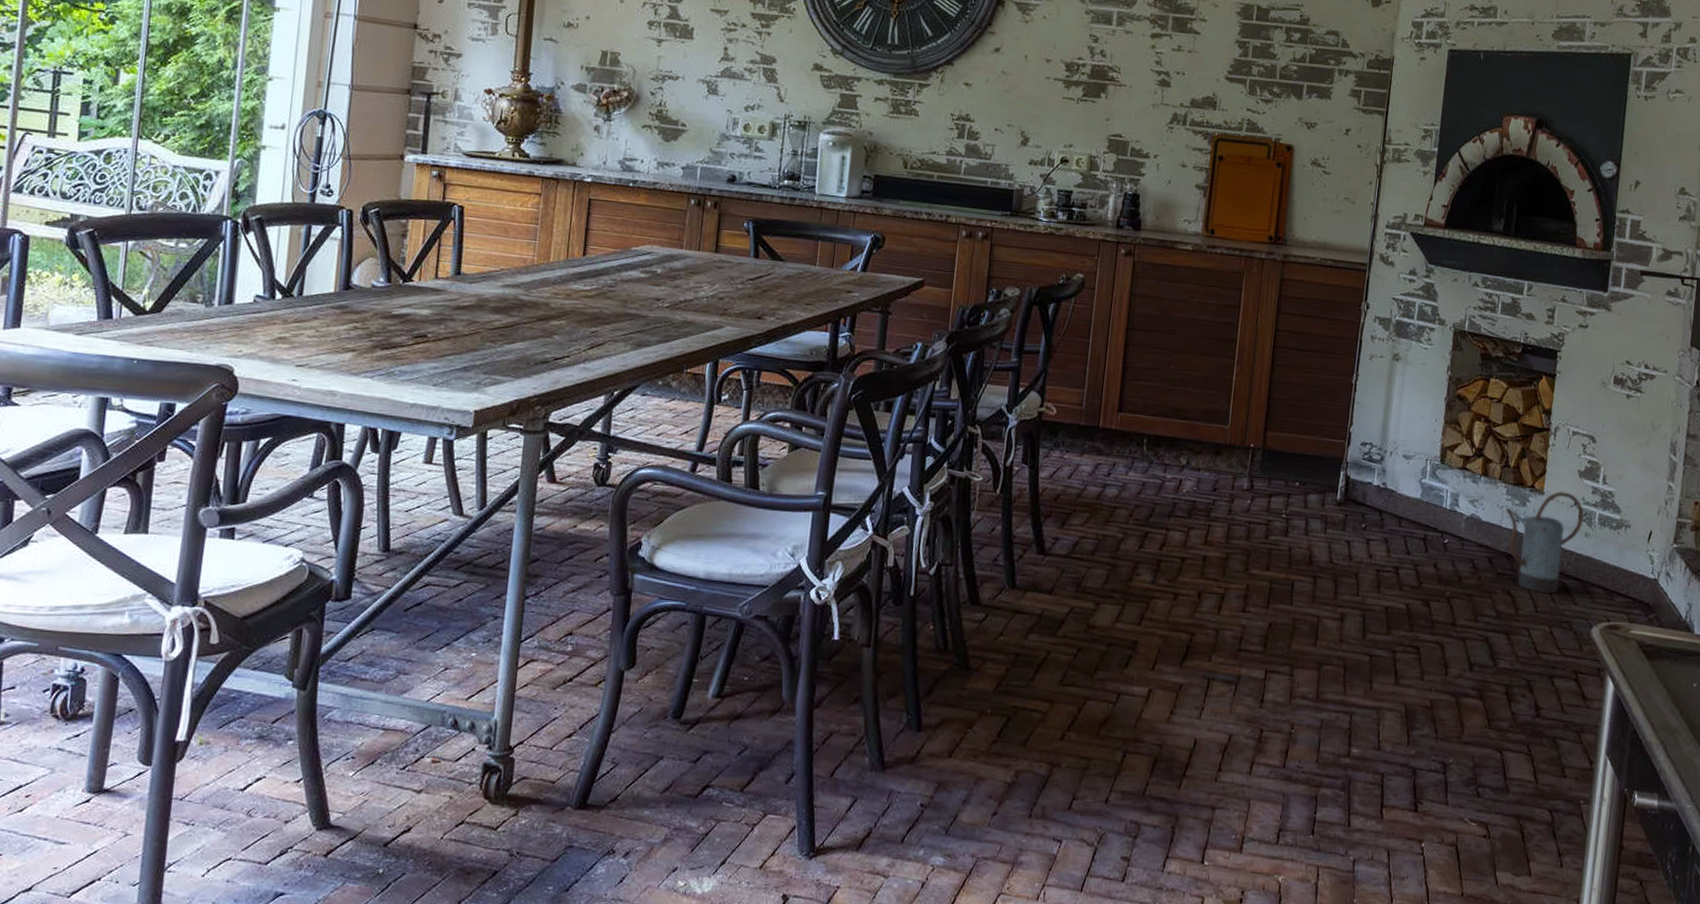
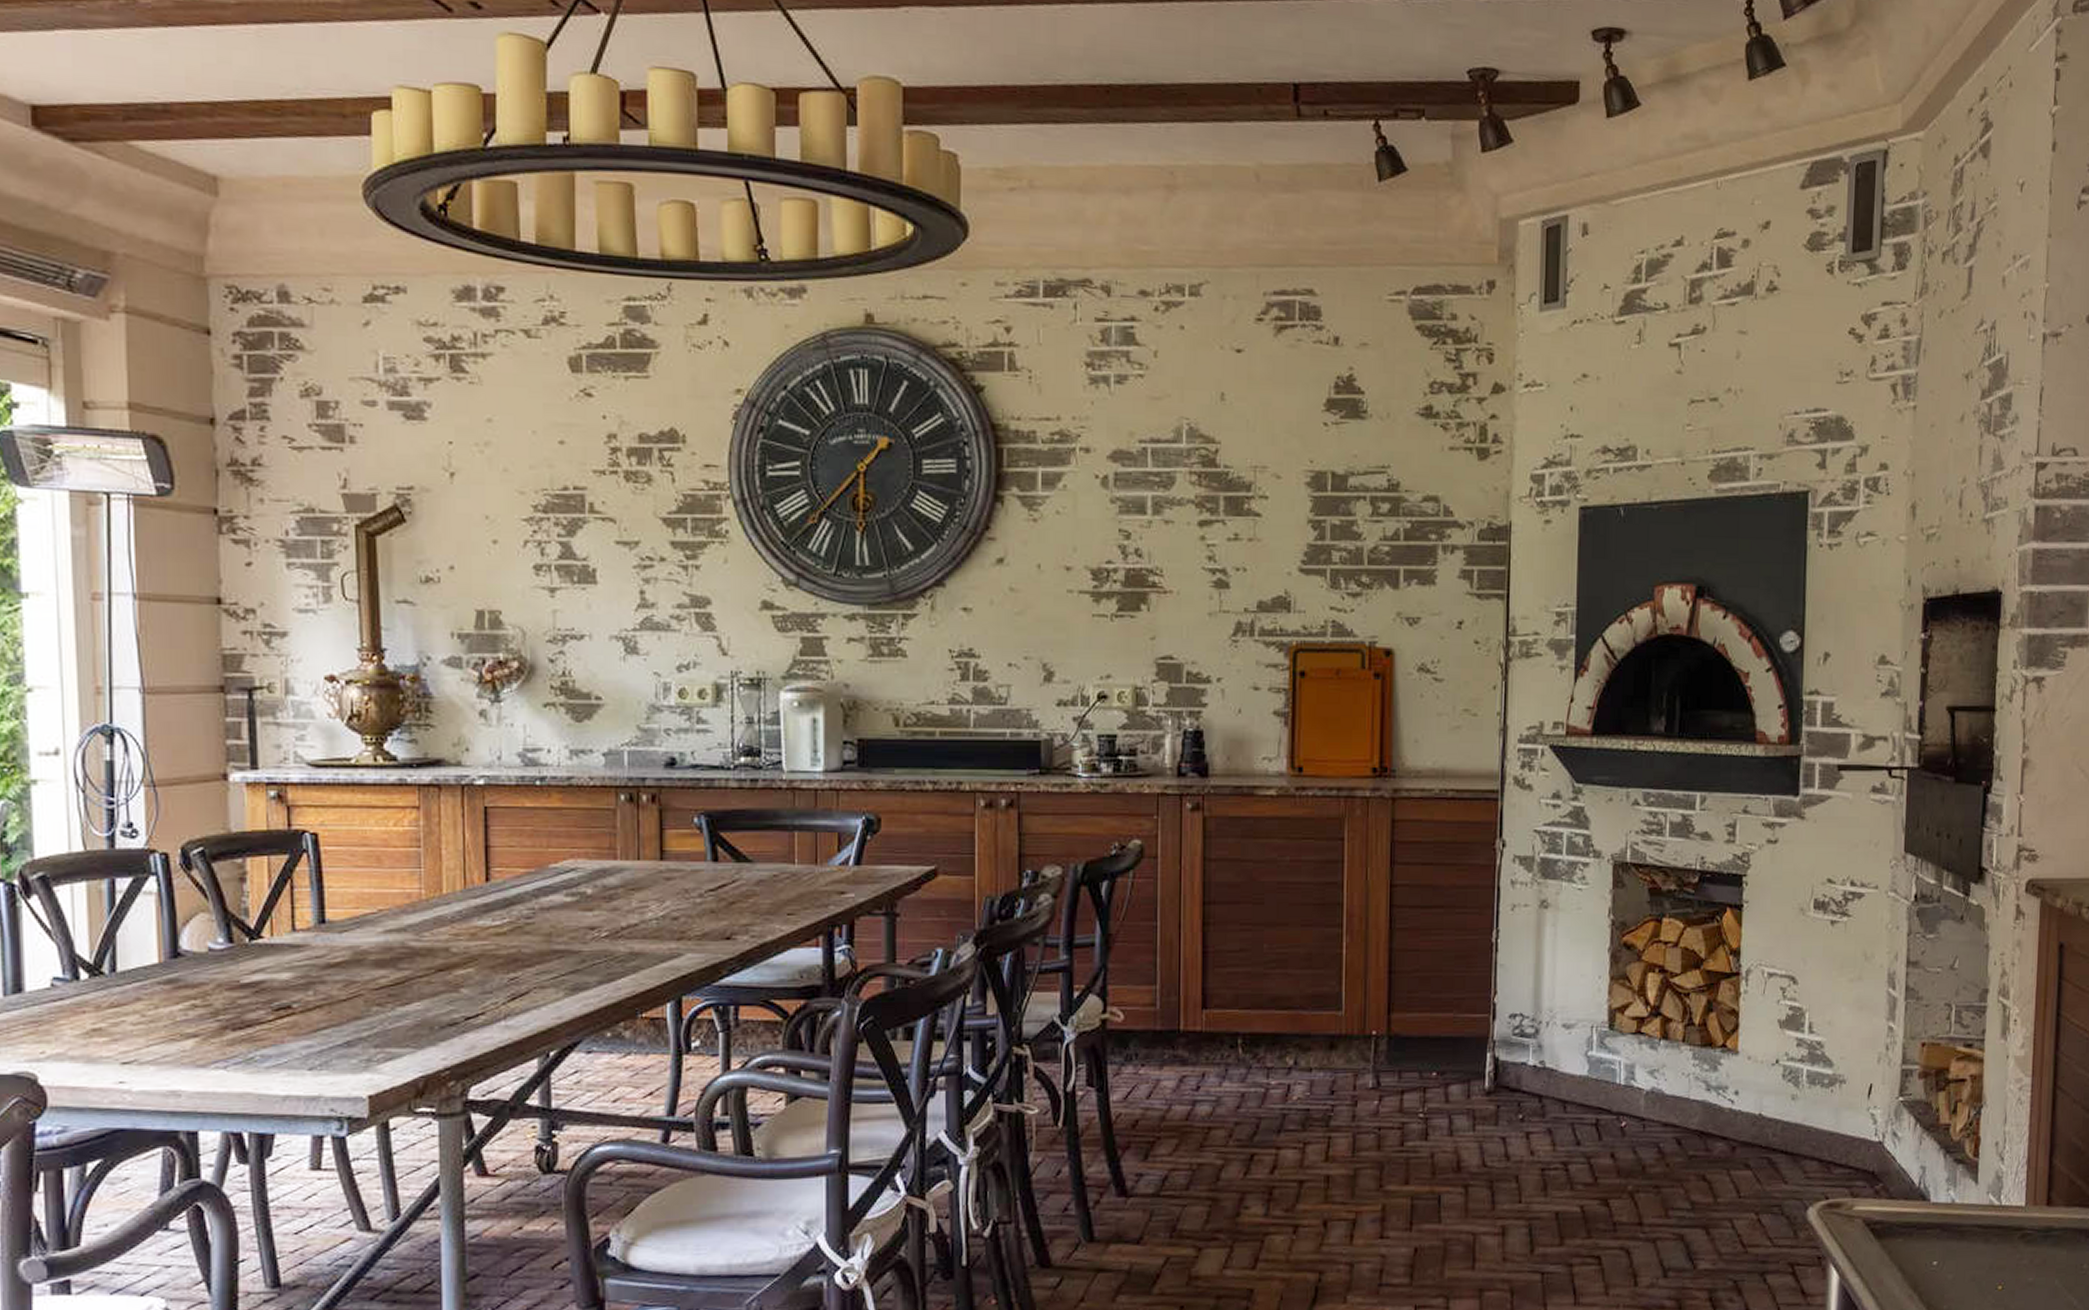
watering can: present [1505,491,1584,595] -> none [1693,1048,1789,1175]

